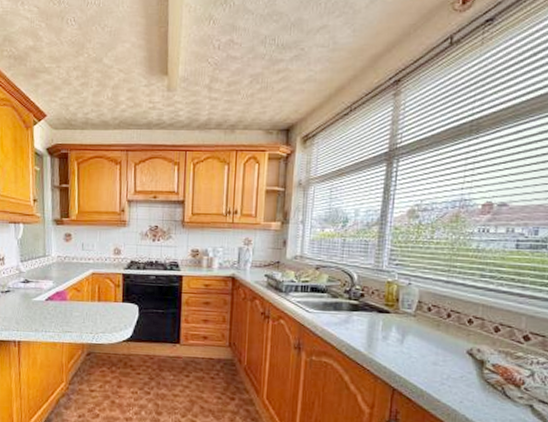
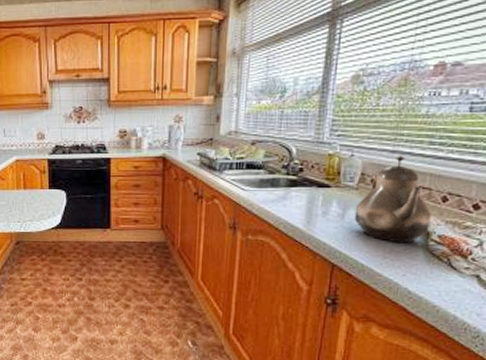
teapot: none [413,285,486,371] -> present [354,155,433,244]

